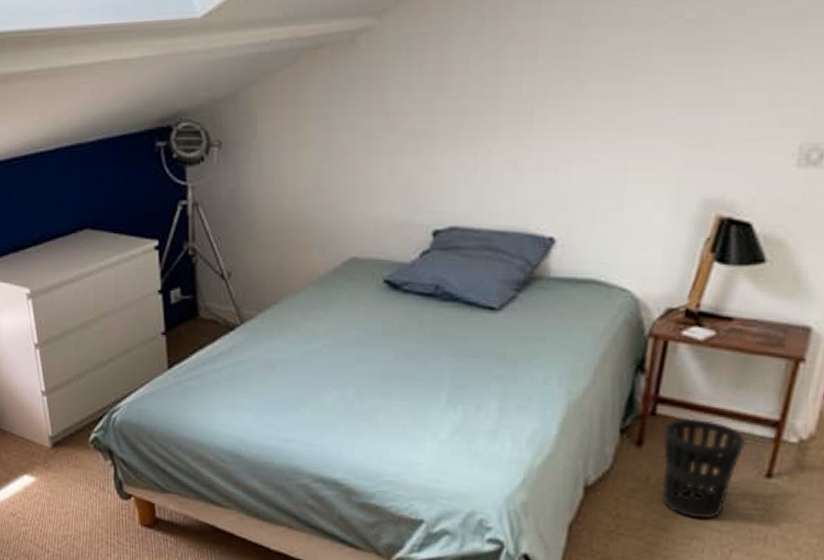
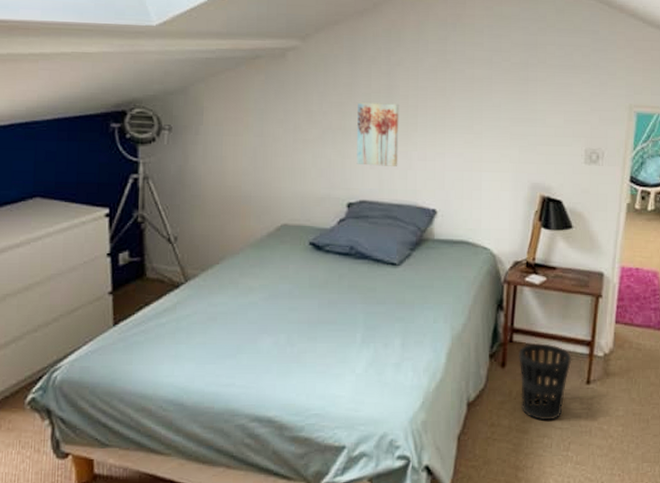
wall art: none [446,94,508,181] -> present [356,102,399,166]

